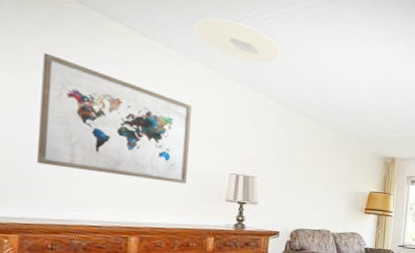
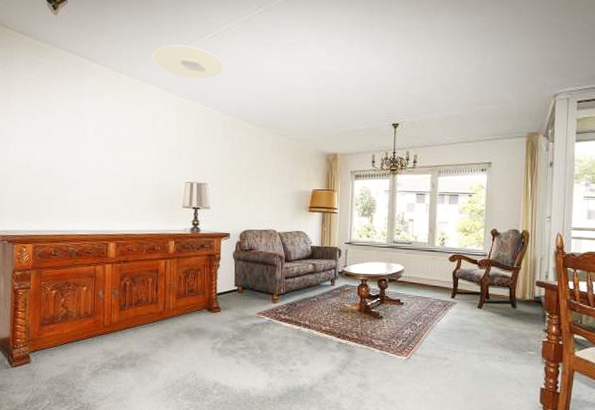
wall art: present [37,53,192,185] -> none [43,96,152,195]

